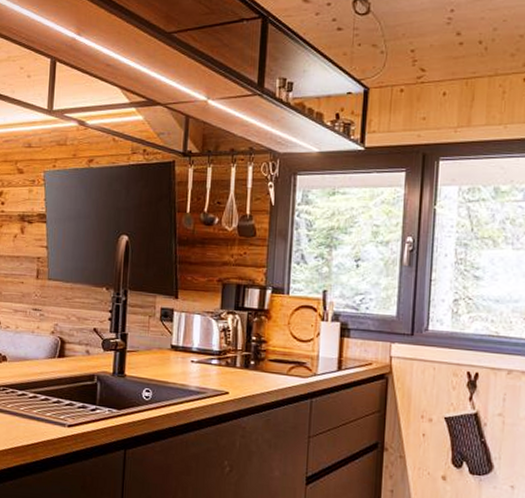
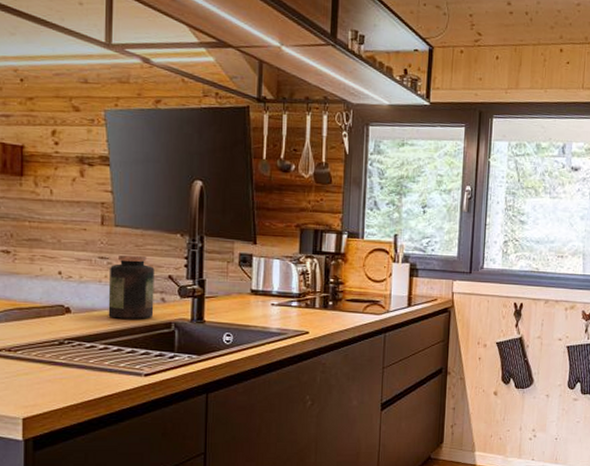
jar: none [38,307,81,370] -> present [108,254,155,319]

